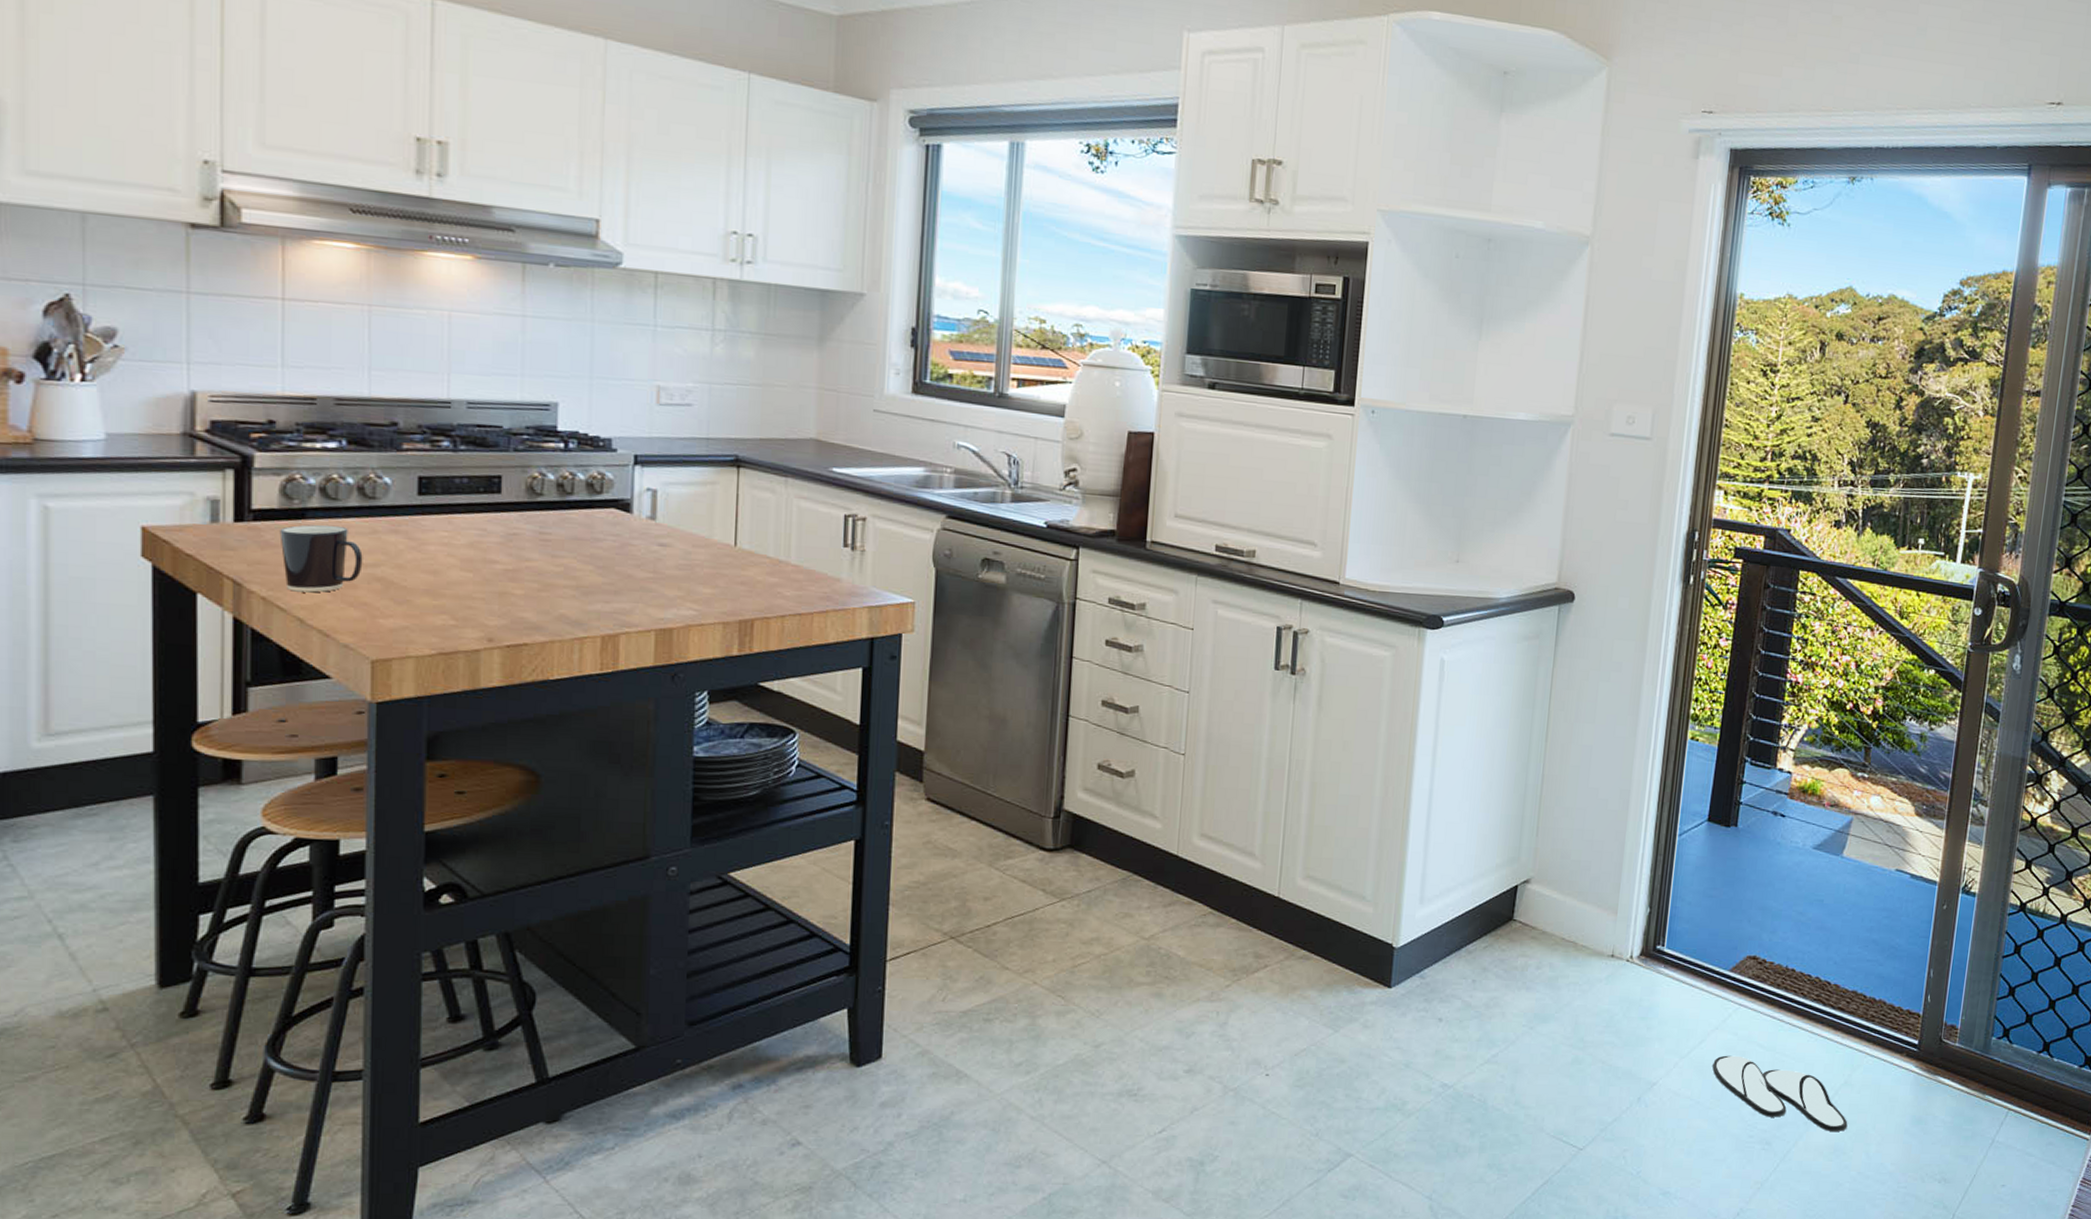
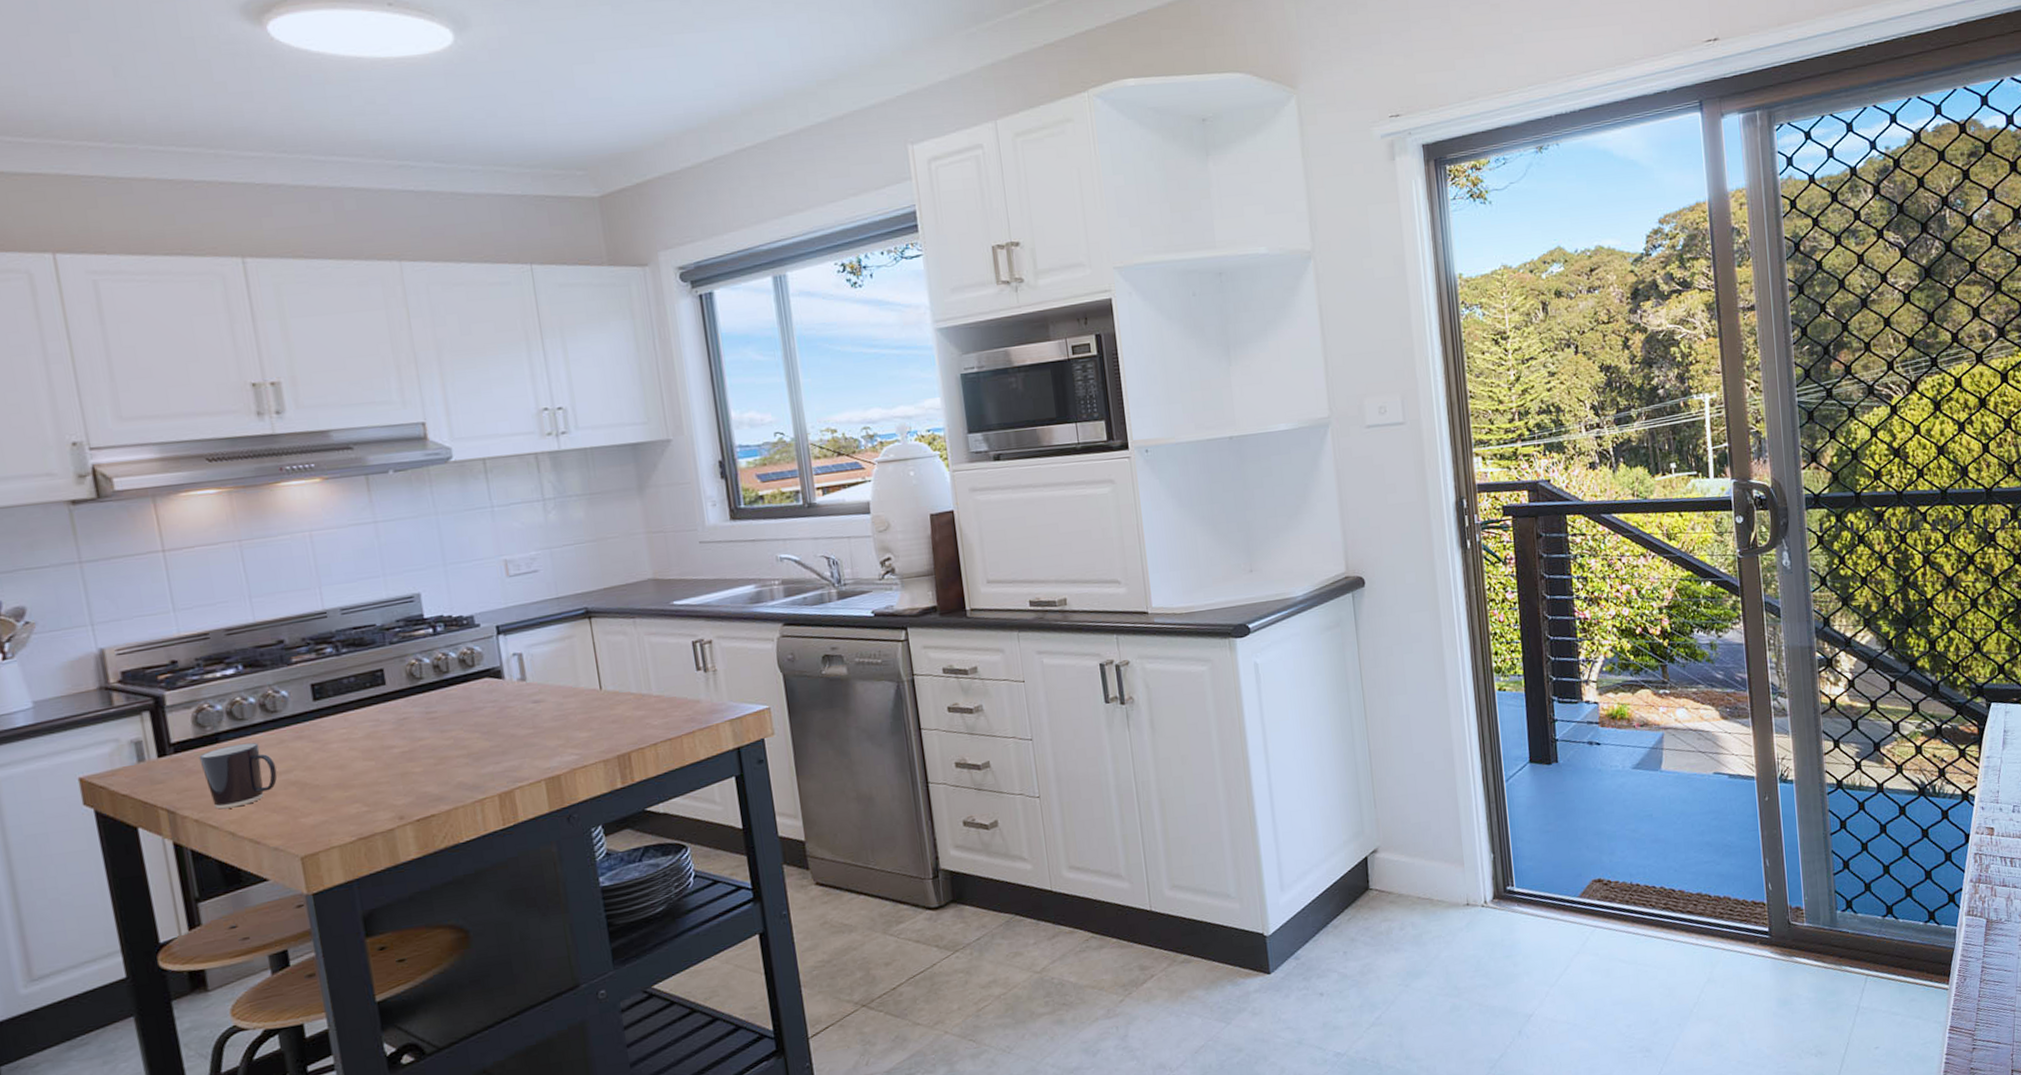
slippers: present [1712,1055,1848,1132] -> none [1581,974,1719,1028]

